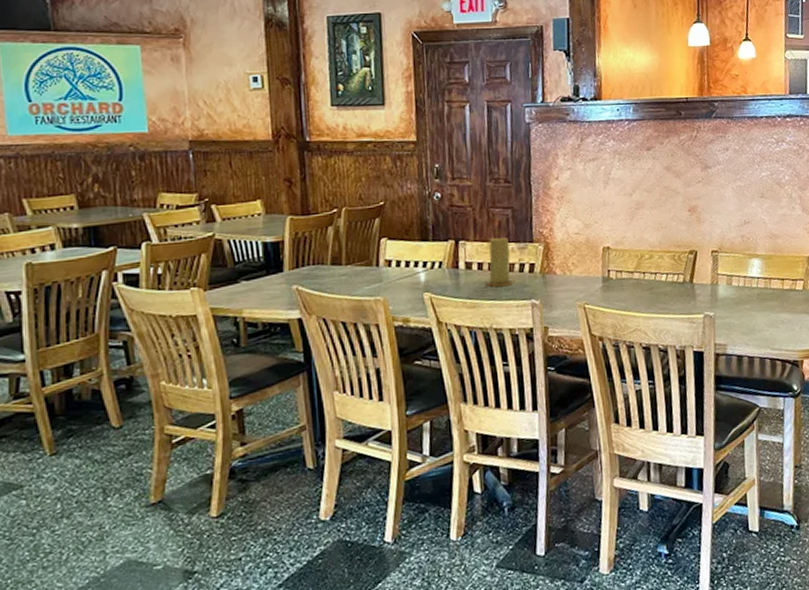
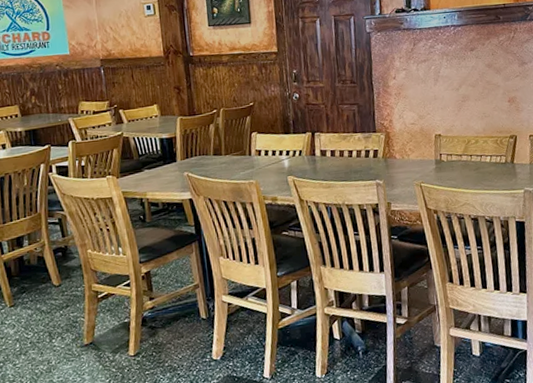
candle: present [487,237,514,287] -> none [339,129,361,170]

